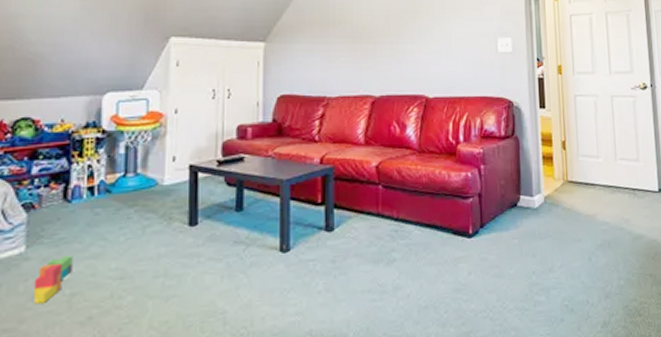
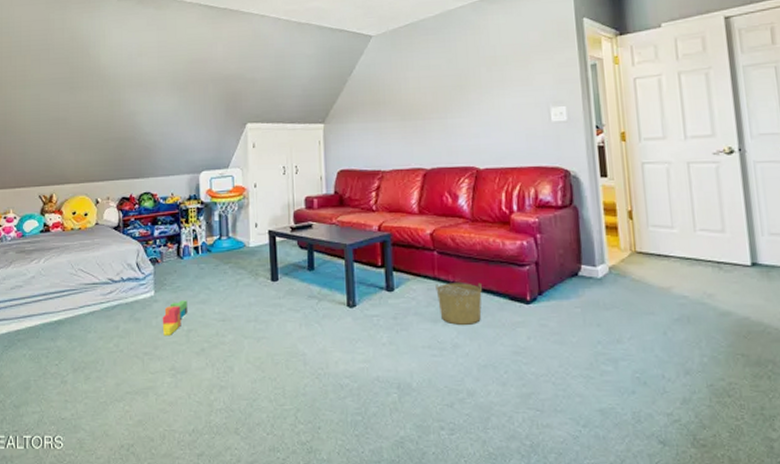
basket: none [379,217,426,265] -> present [435,282,482,325]

